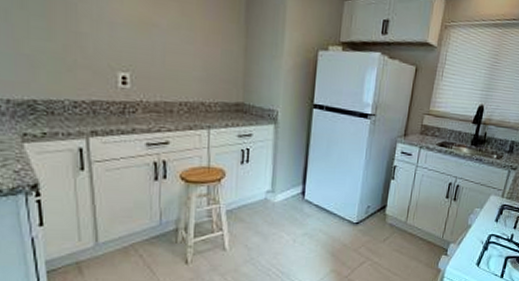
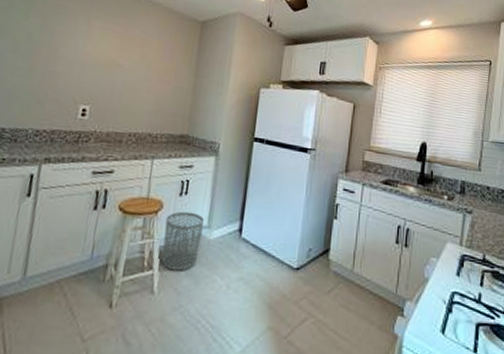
waste bin: none [229,178,268,231] -> present [161,211,205,271]

